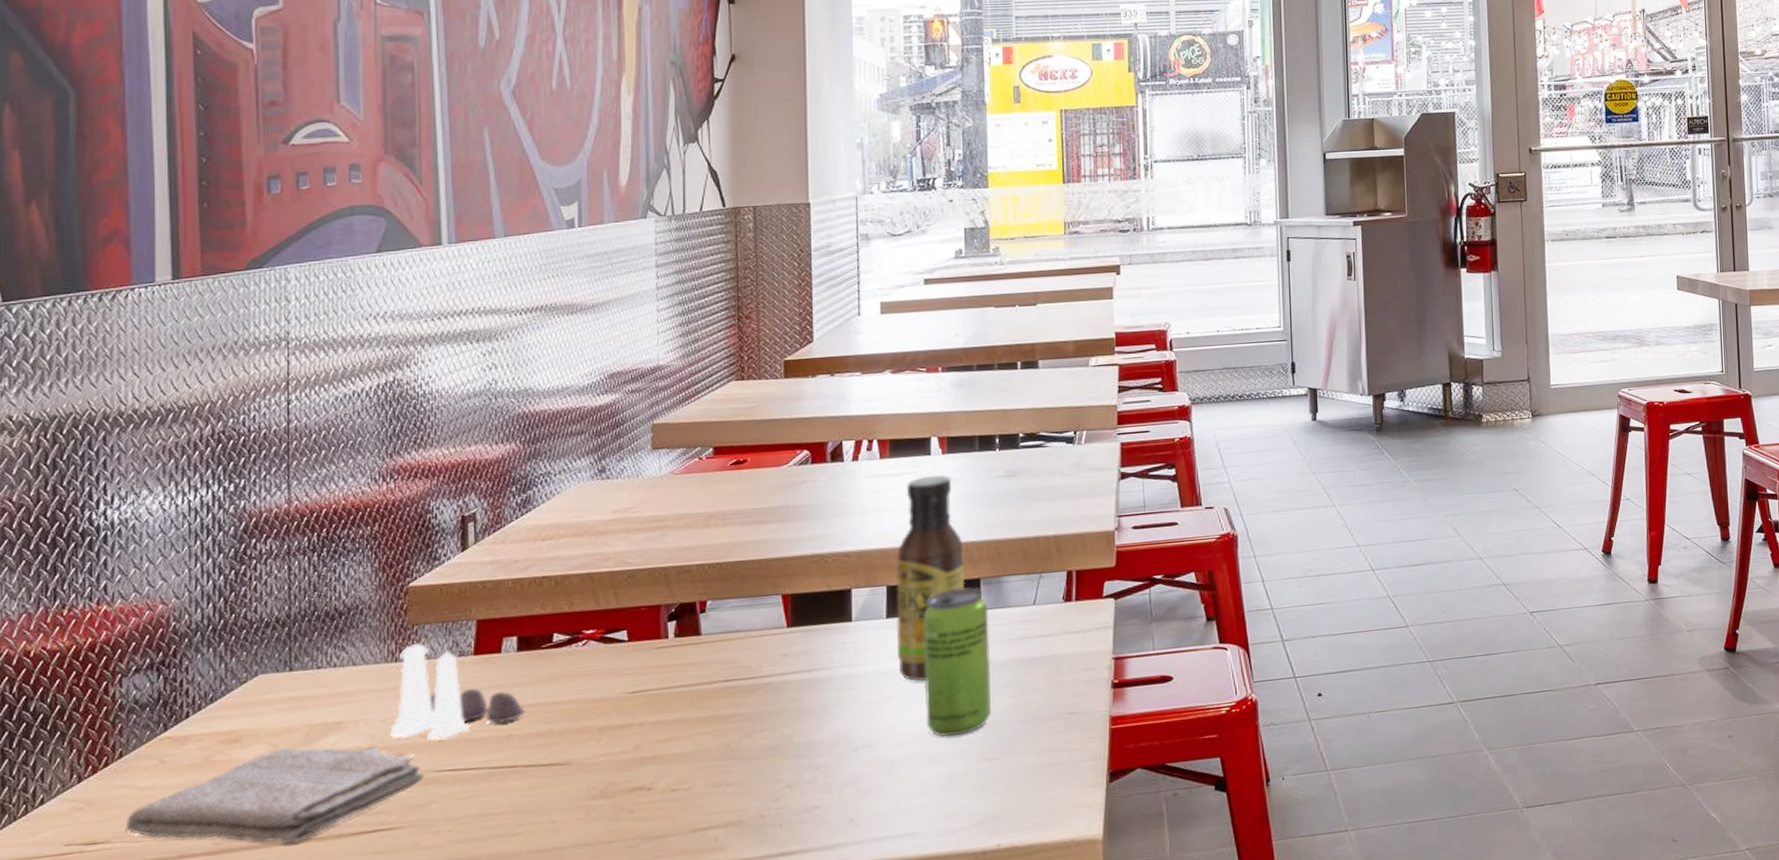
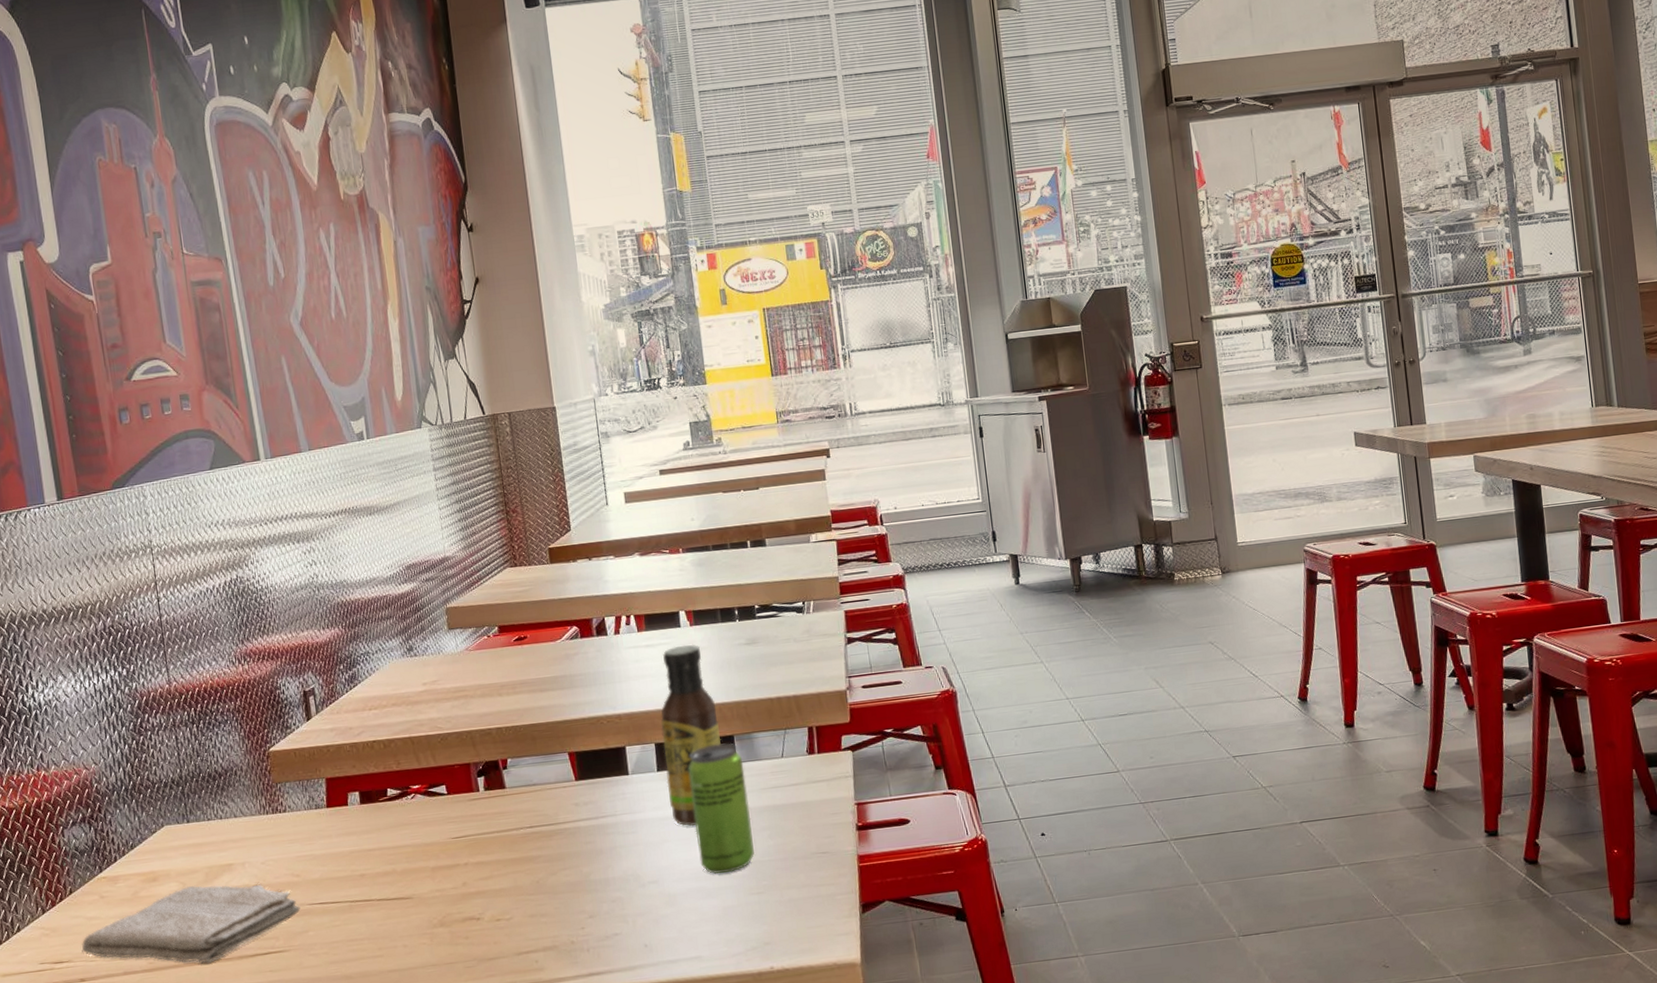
salt and pepper shaker set: present [391,643,525,740] -> none [269,799,373,878]

